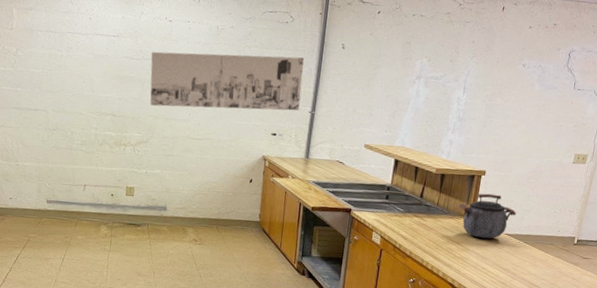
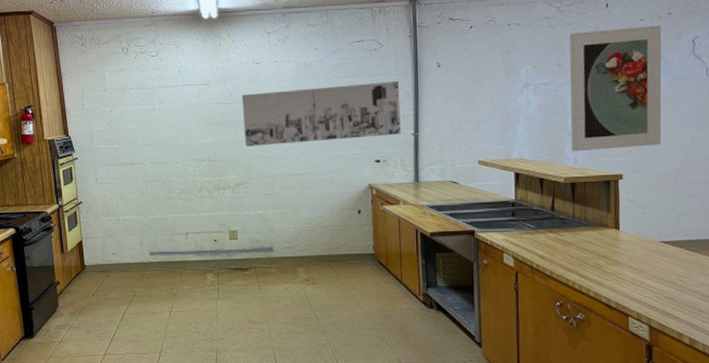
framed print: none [447,31,546,148] -> present [569,25,662,152]
kettle: present [459,193,517,239] -> none [599,198,670,249]

